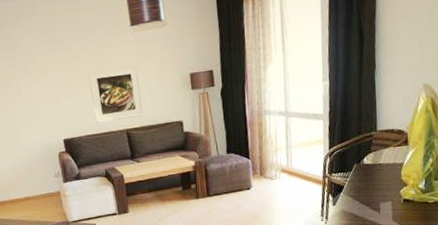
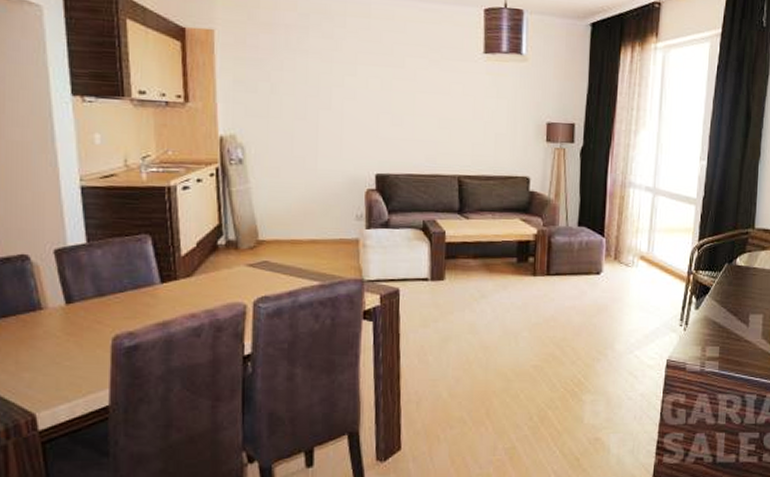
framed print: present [88,65,144,123] -> none [421,96,485,163]

